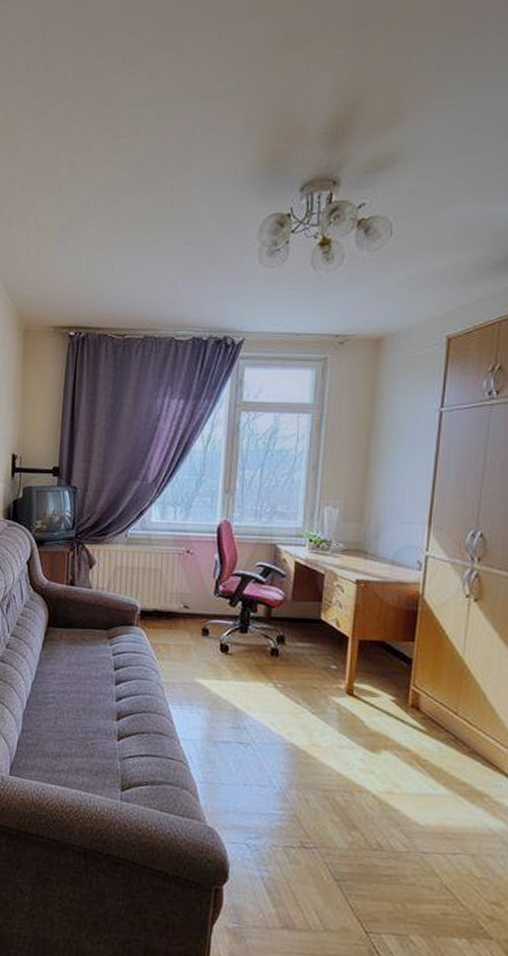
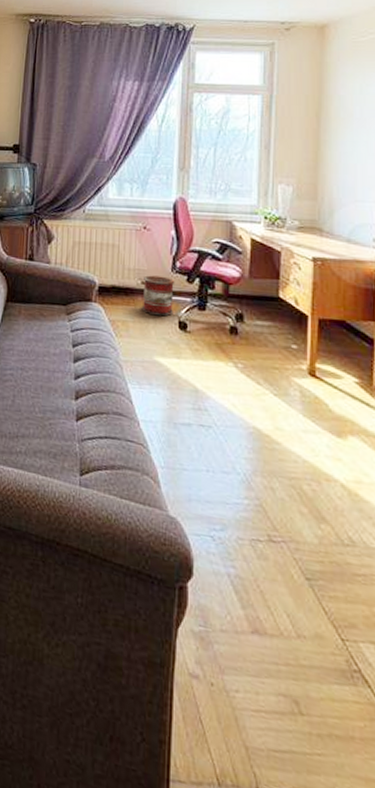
plant pot: none [183,599,218,639] -> present [141,275,175,316]

